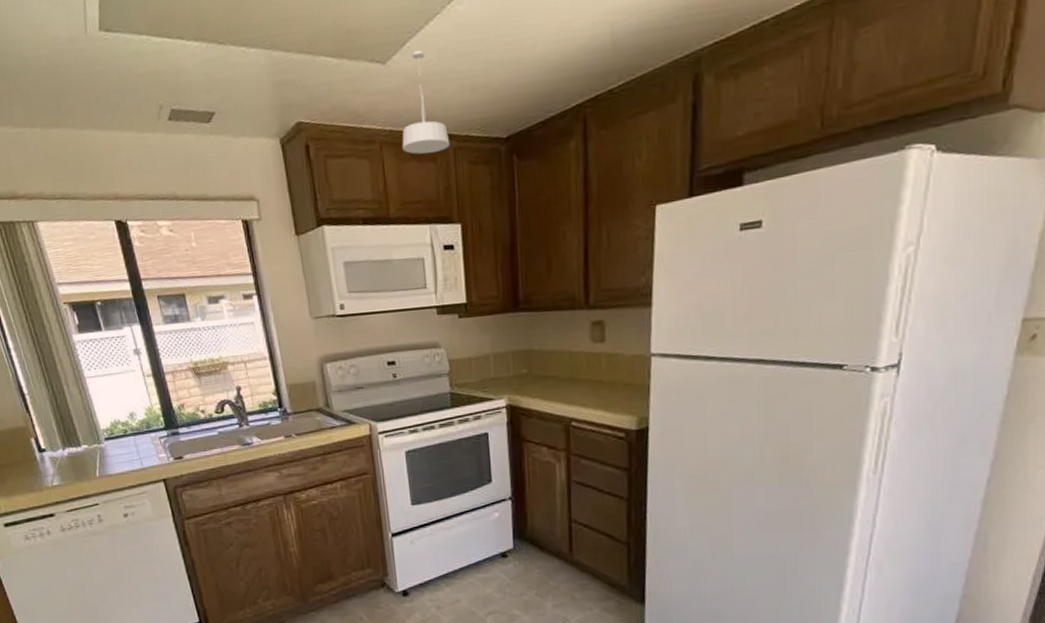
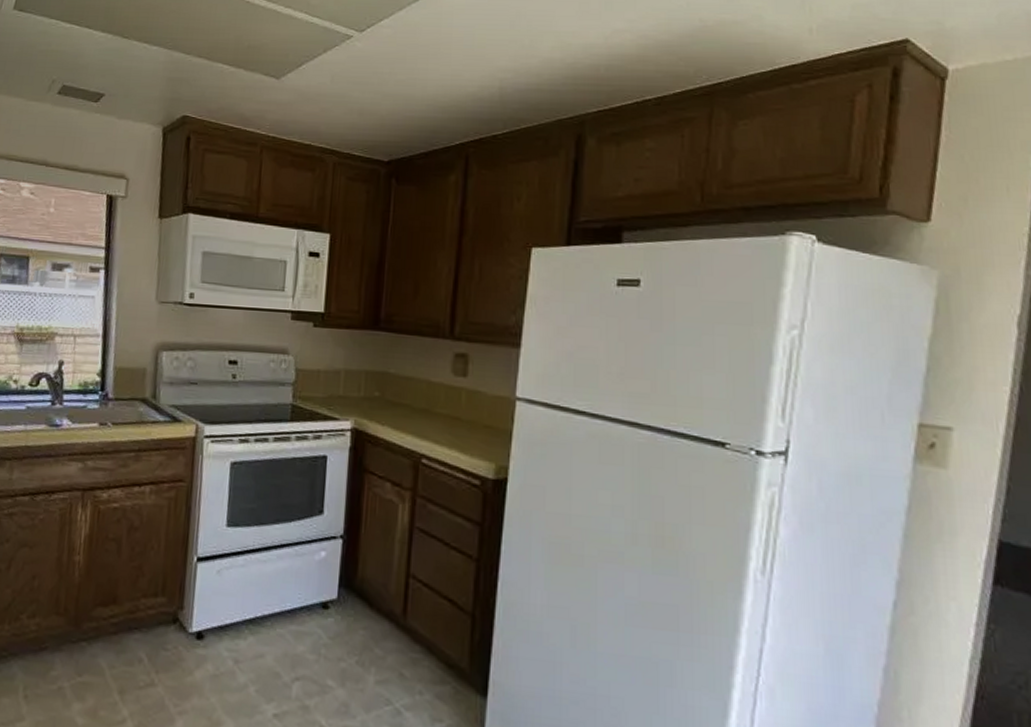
pendant light: present [402,50,451,154] -> none [282,73,331,164]

